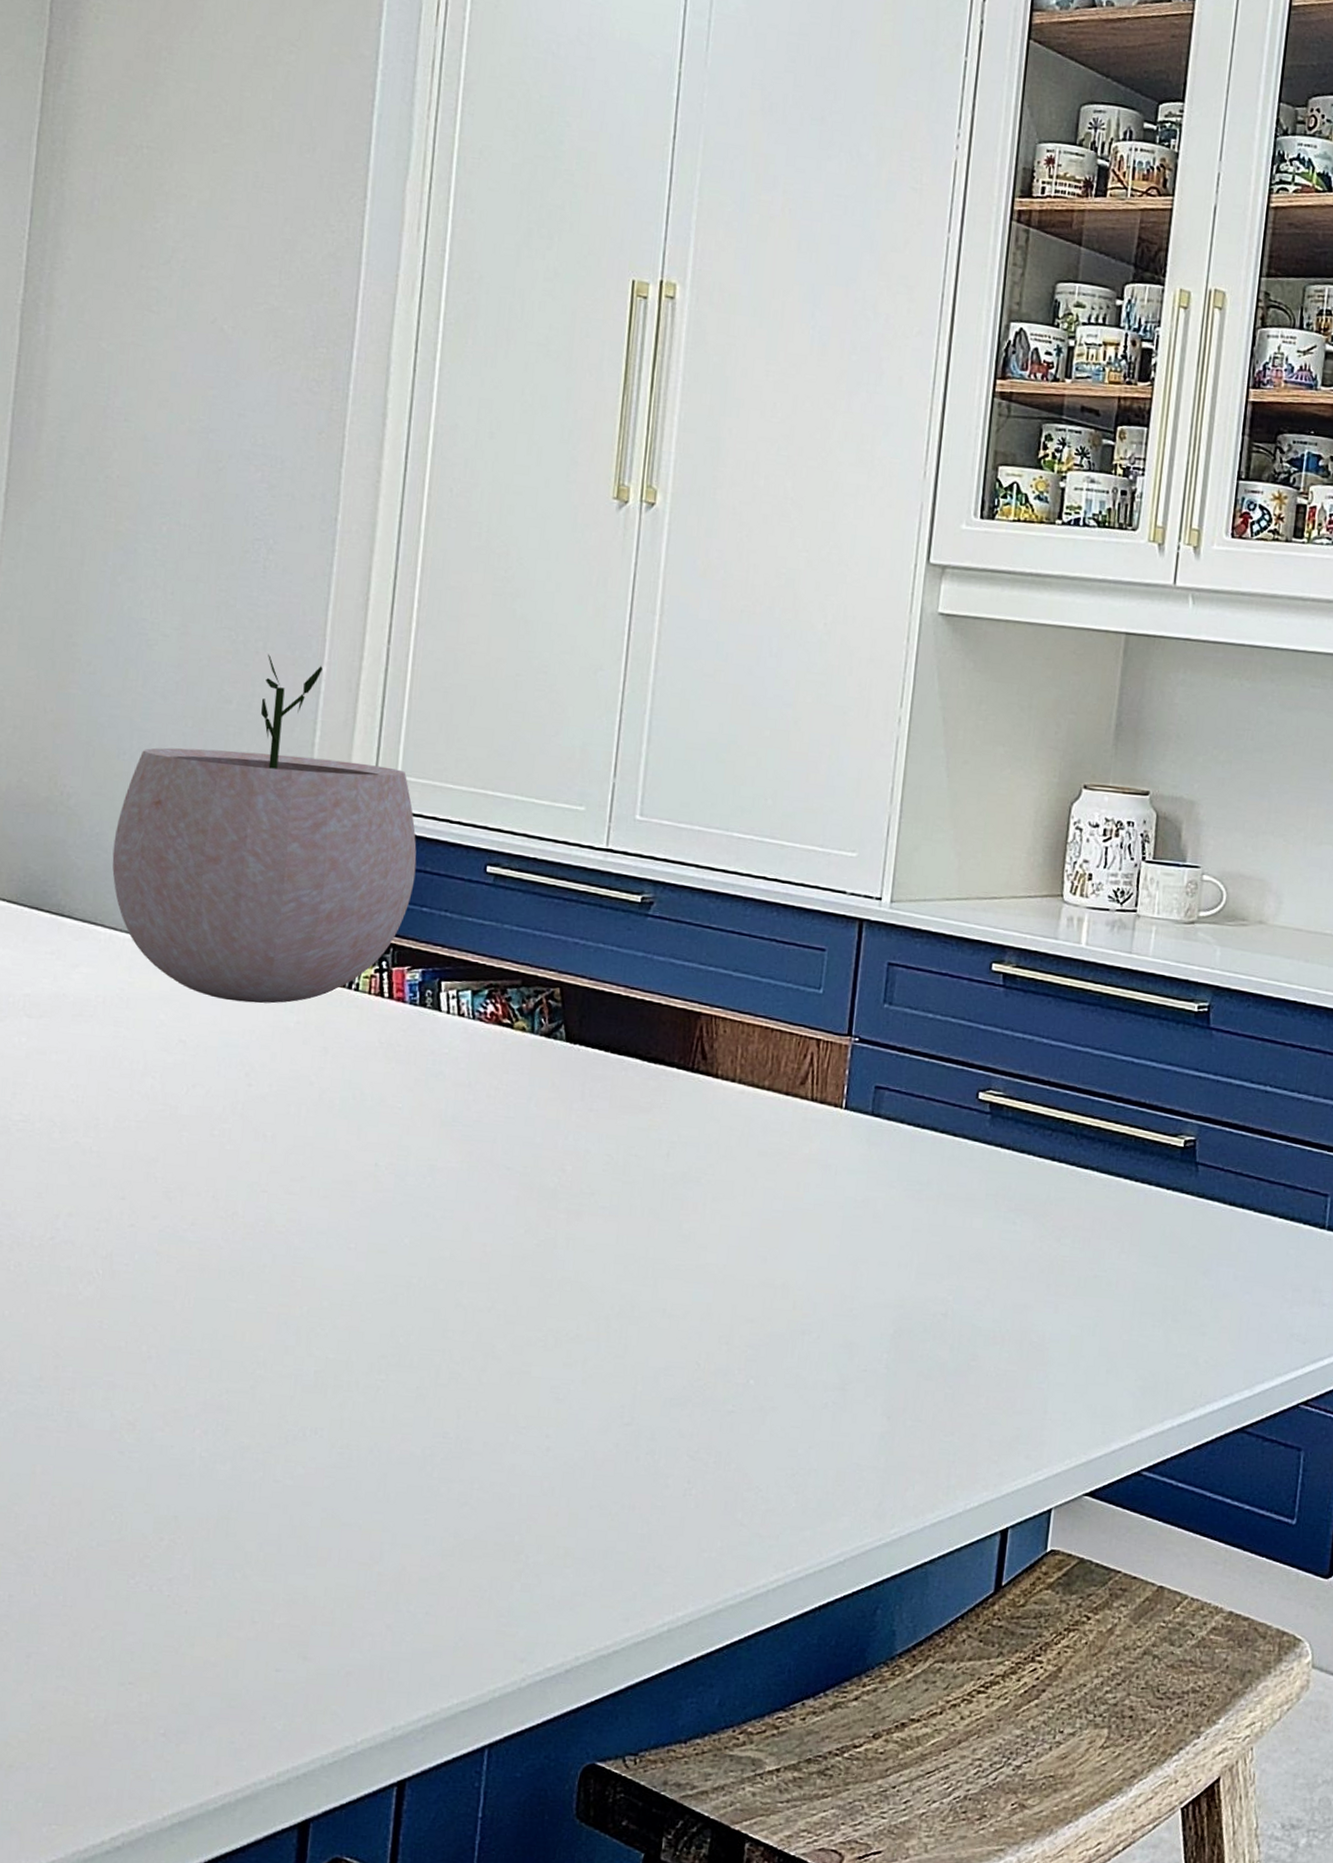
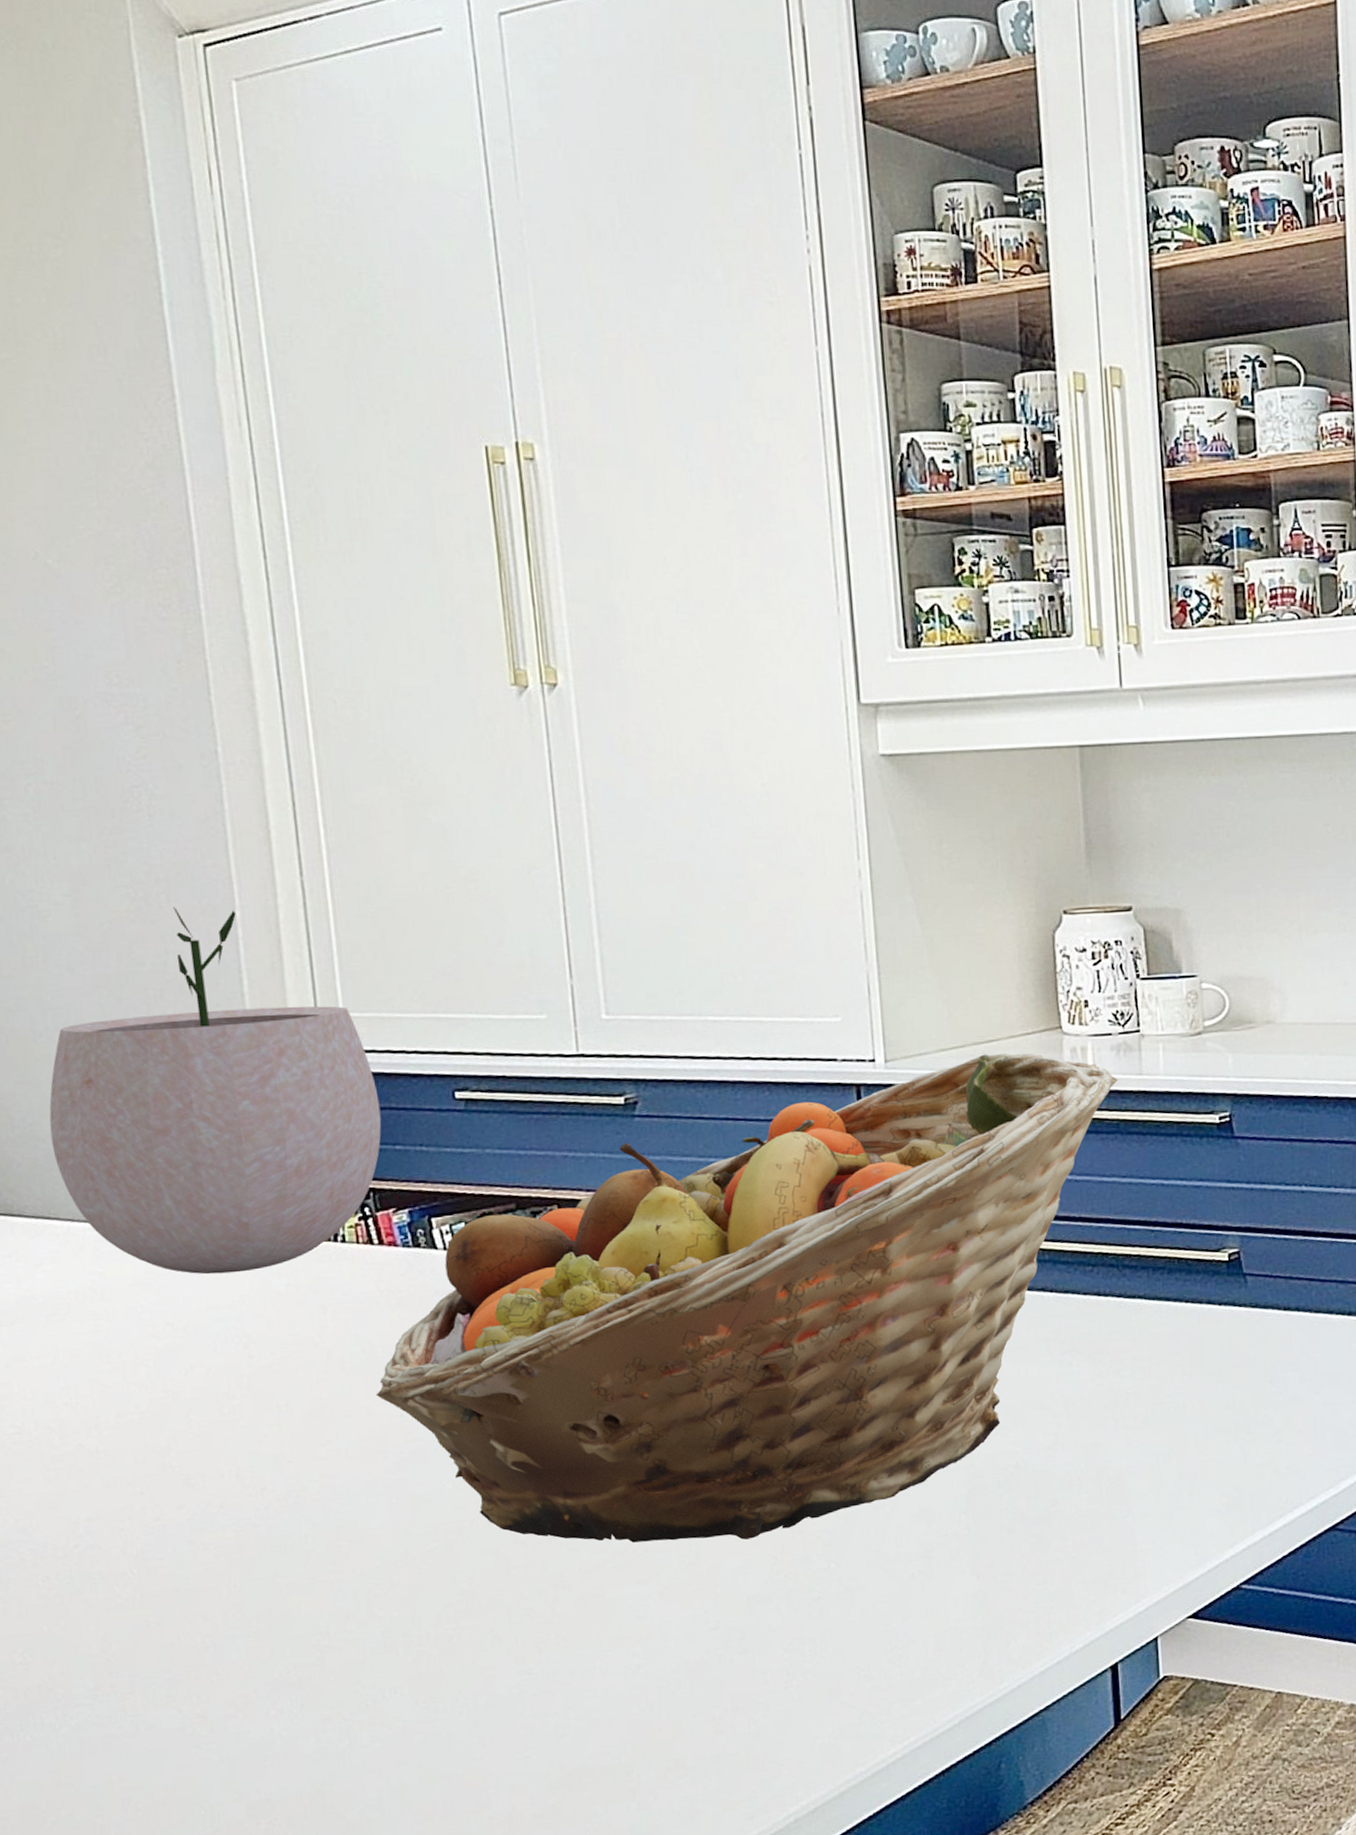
fruit basket: none [356,909,1108,1342] -> present [376,1053,1118,1543]

